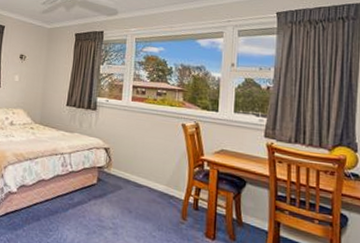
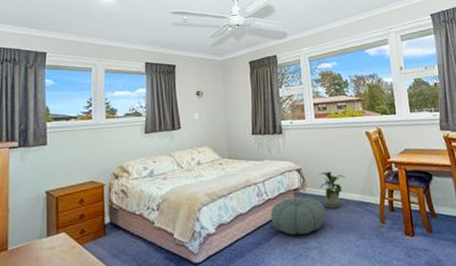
pouf: none [71,174,127,213] -> present [271,196,326,235]
house plant: none [124,155,153,194] -> present [318,171,345,209]

